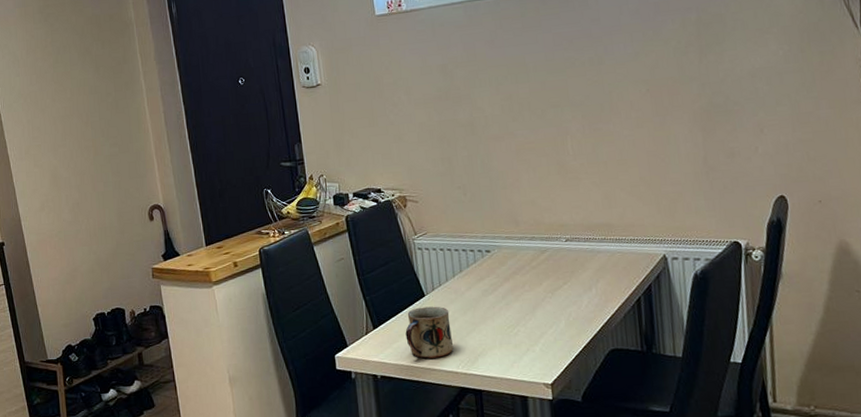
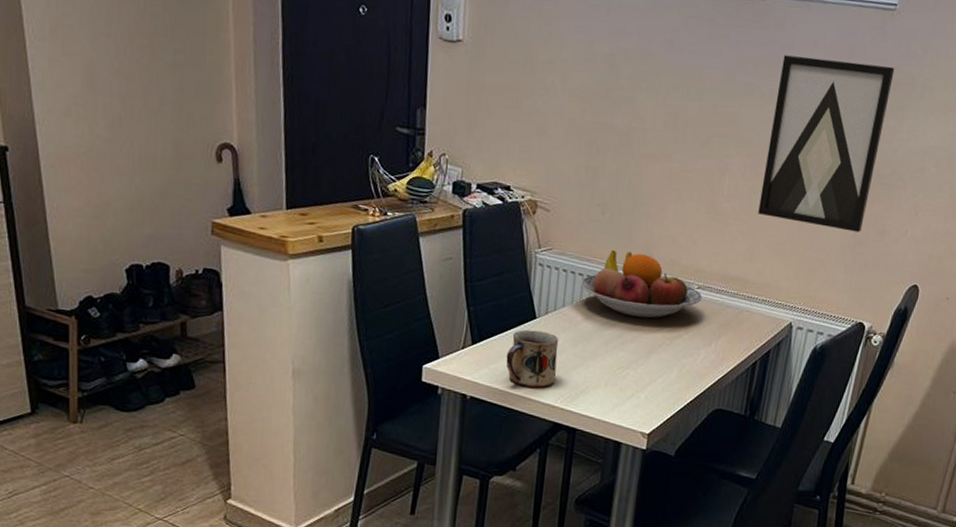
fruit bowl: none [457,221,573,279] -> present [580,249,703,319]
wall art: none [594,11,711,165] -> present [758,55,895,232]

